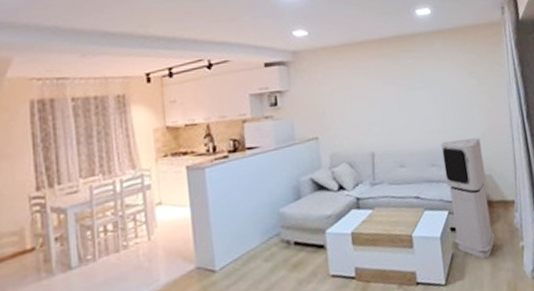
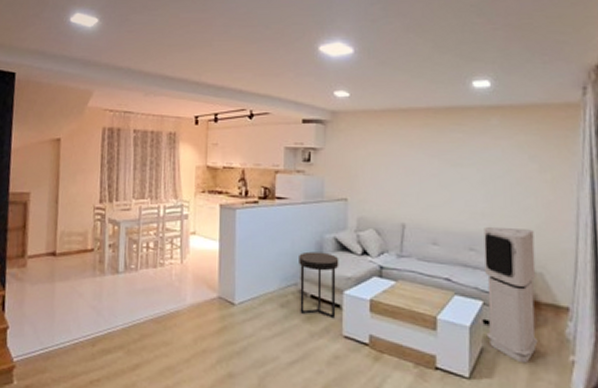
side table: none [277,195,321,264] -> present [299,251,339,319]

